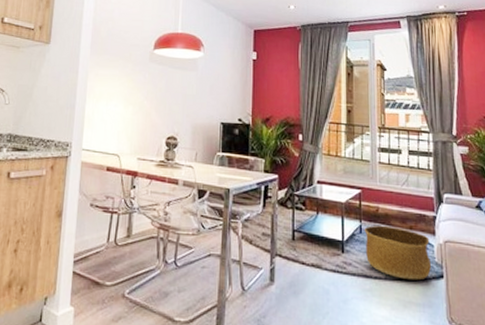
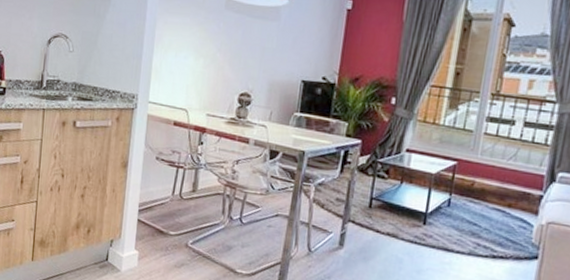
basket: present [364,226,432,281] -> none [450,200,530,259]

